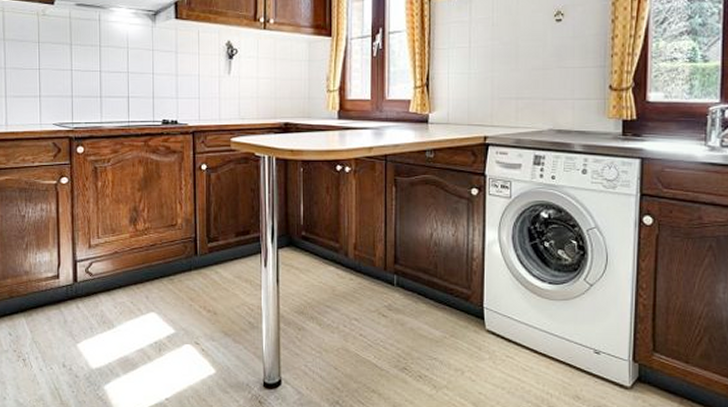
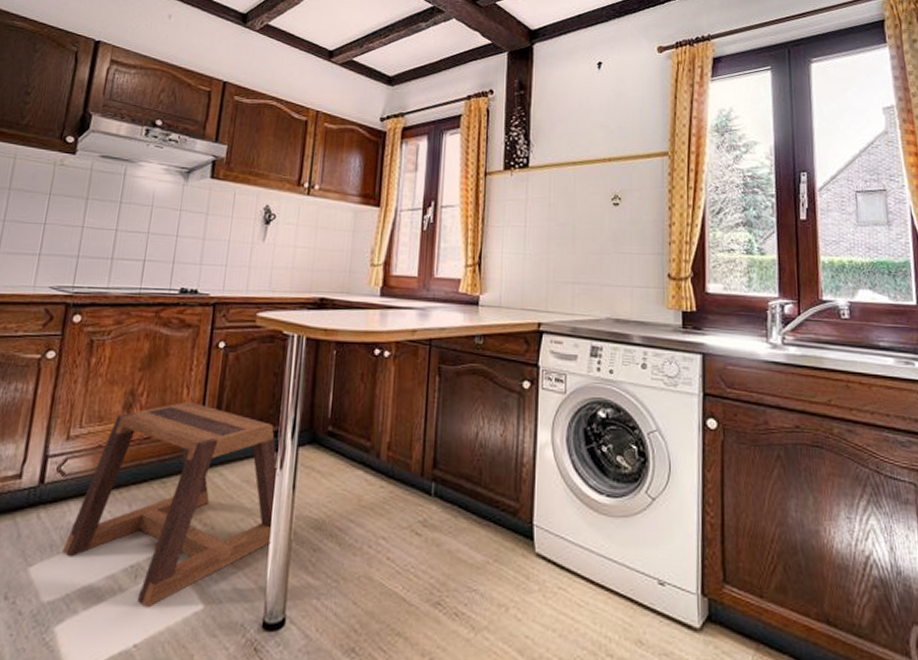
stool: none [100,215,264,373] -> present [62,401,279,608]

